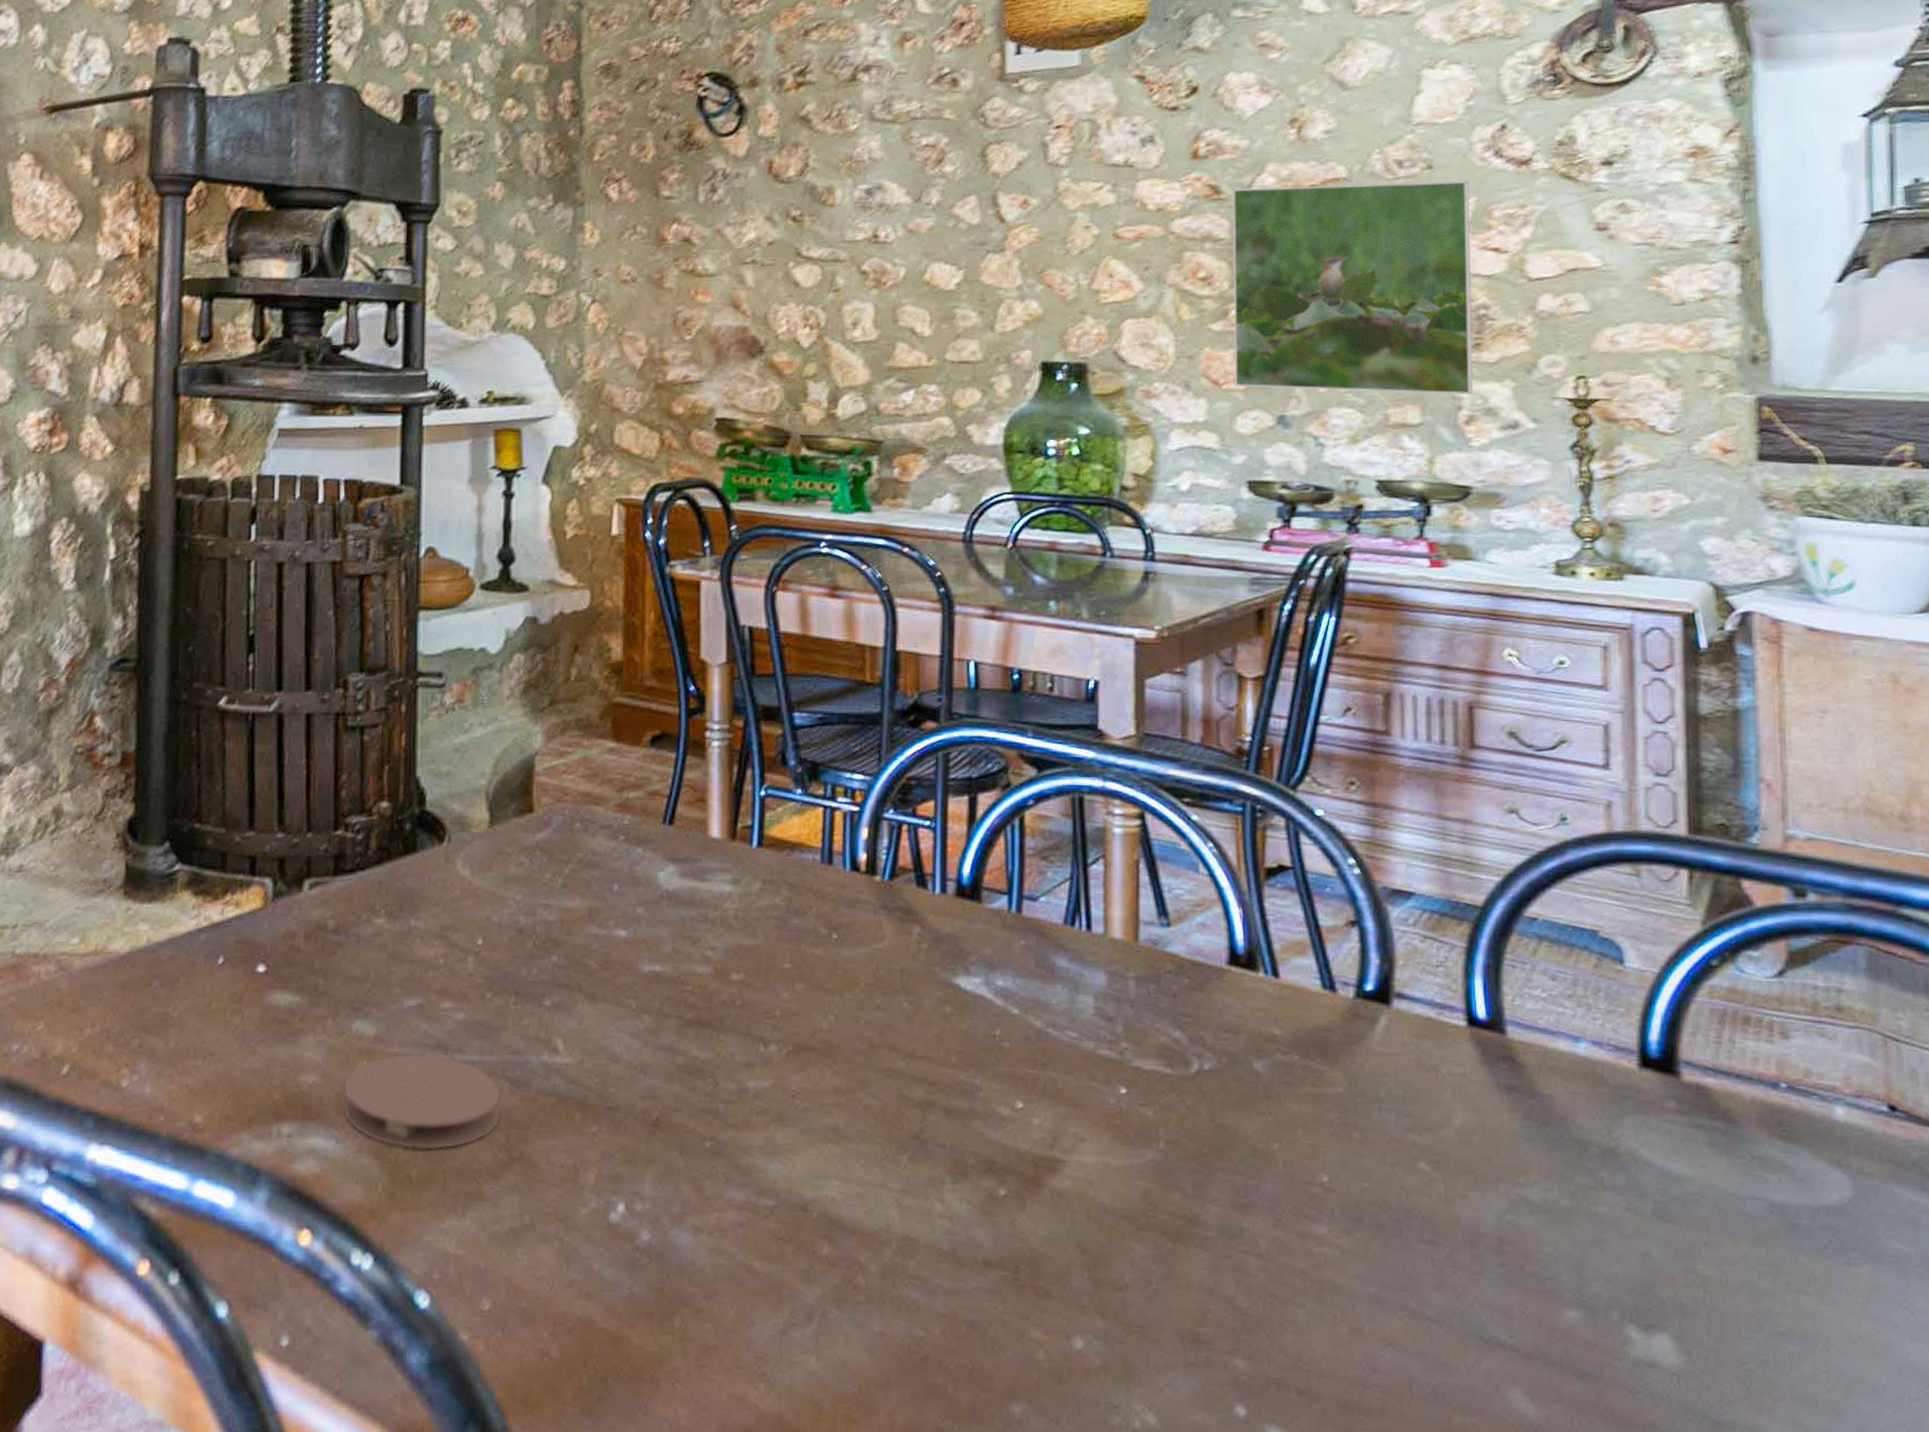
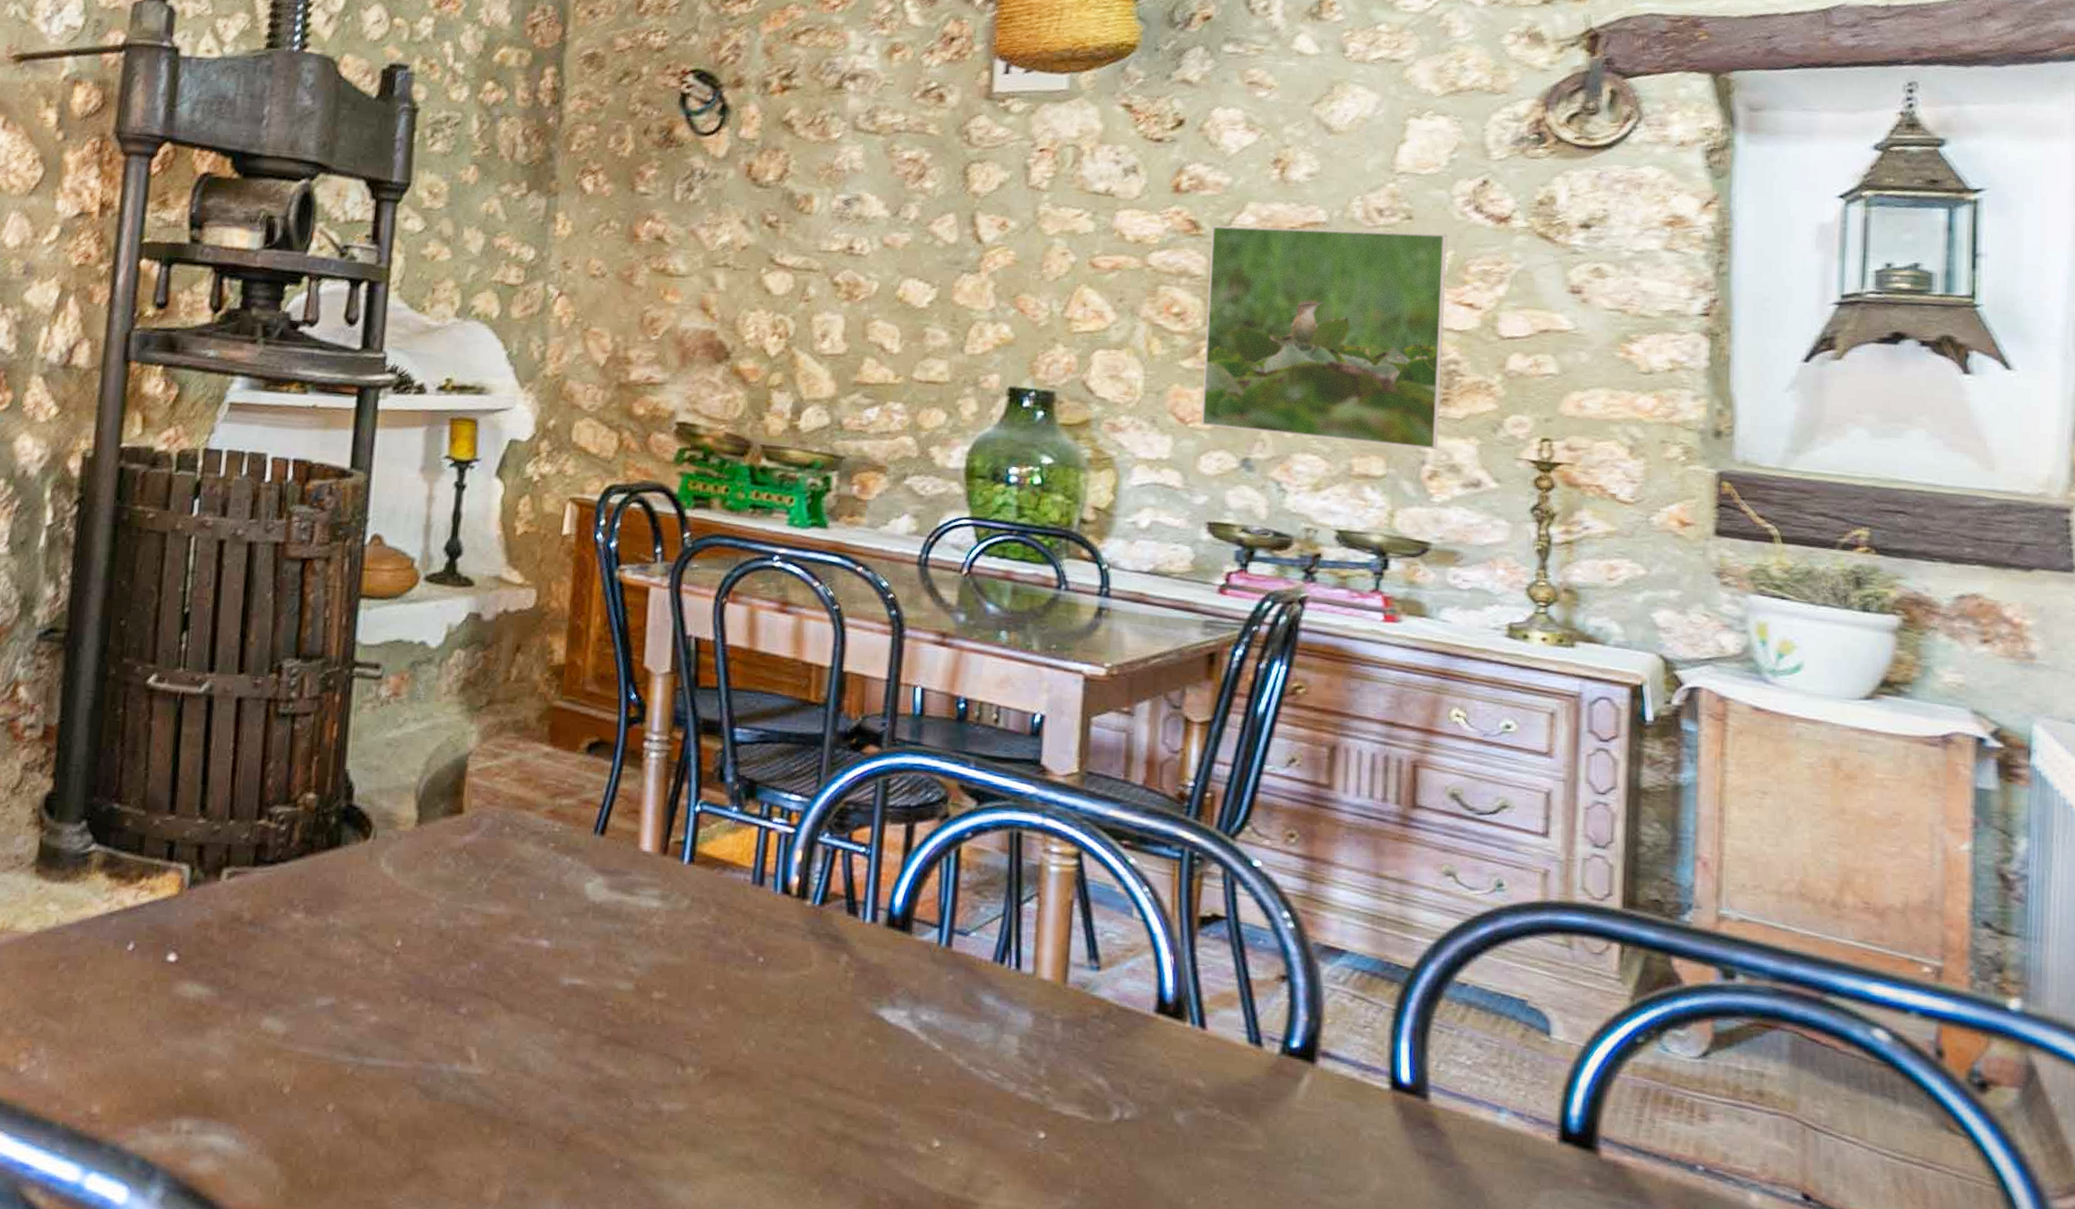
coaster: present [343,1053,502,1150] -> none [246,1054,410,1156]

